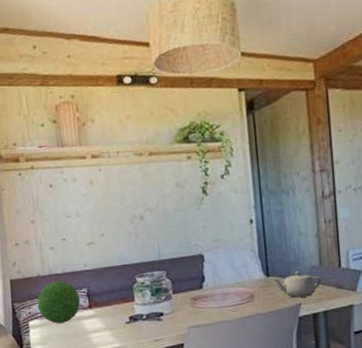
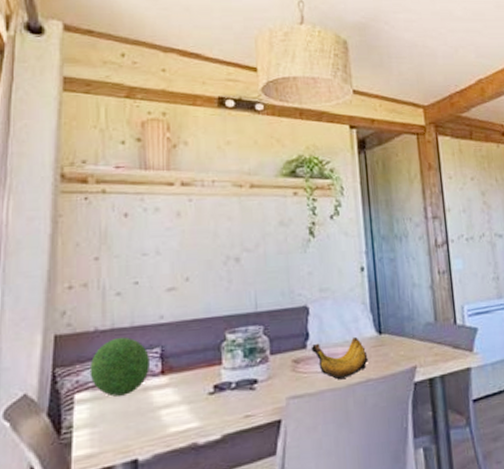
banana bunch: none [206,280,257,313] -> present [311,337,368,379]
teapot: present [272,271,322,298] -> none [385,328,438,360]

